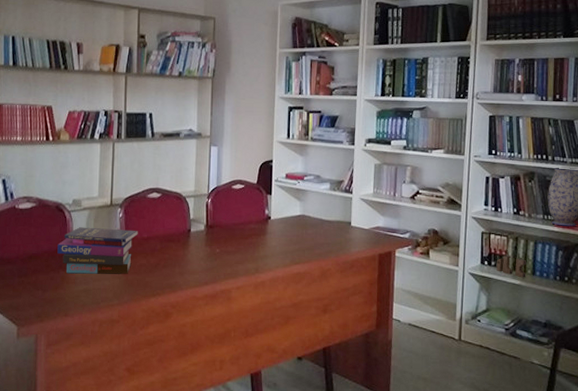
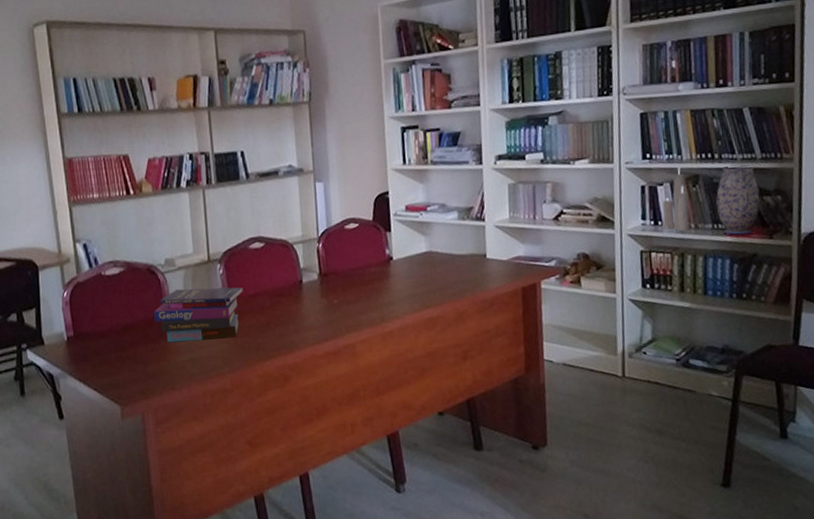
bookend: present [496,255,527,278] -> none [660,275,697,300]
candle: none [500,164,525,219] -> present [661,167,691,232]

